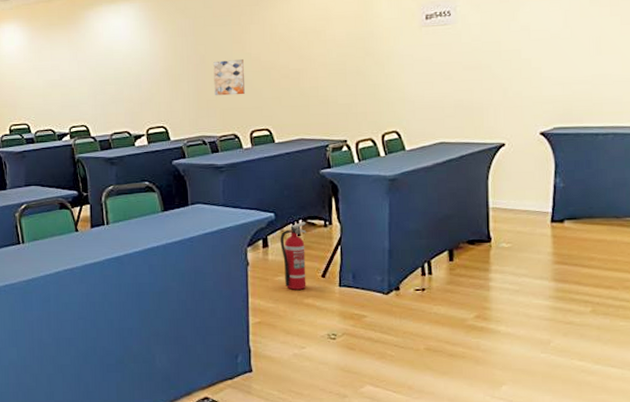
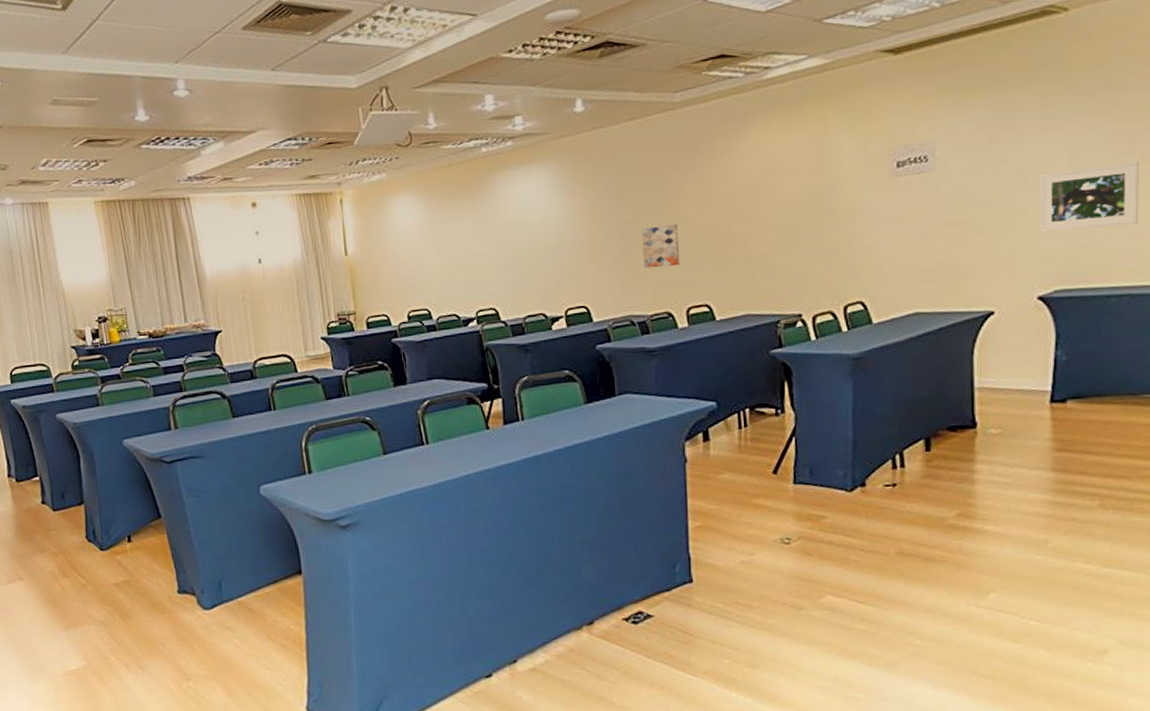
fire extinguisher: present [280,222,307,290] -> none [723,411,755,489]
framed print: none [540,23,620,79] -> present [1039,161,1139,233]

